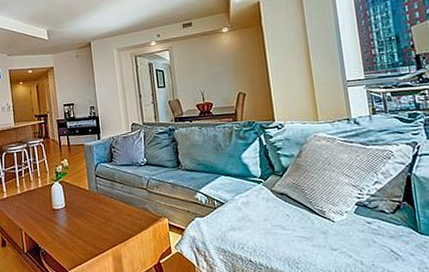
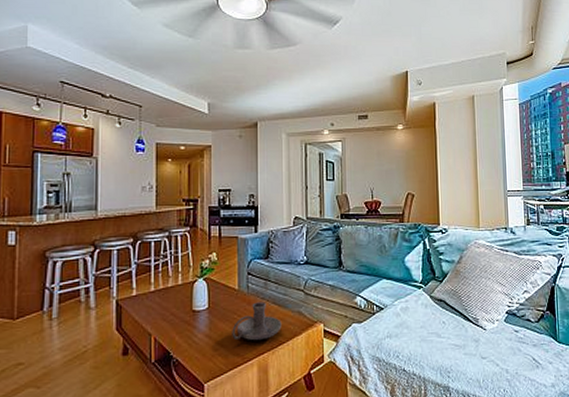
candle holder: none [87,200,130,234] -> present [232,302,282,341]

